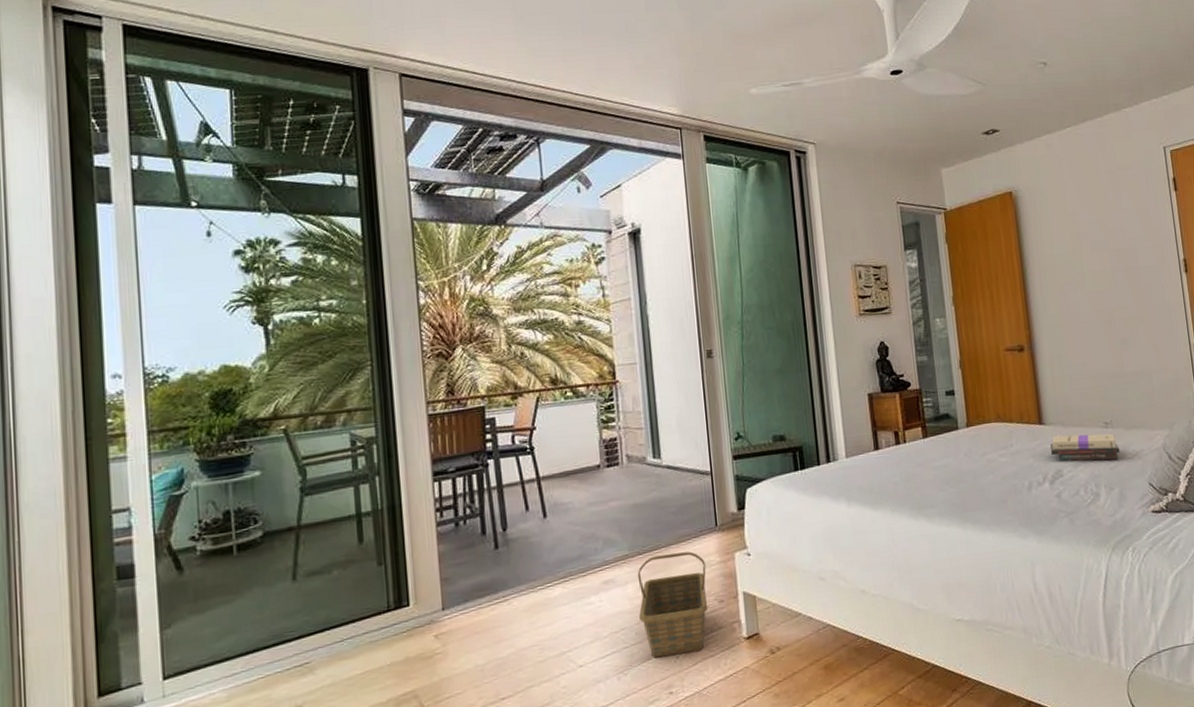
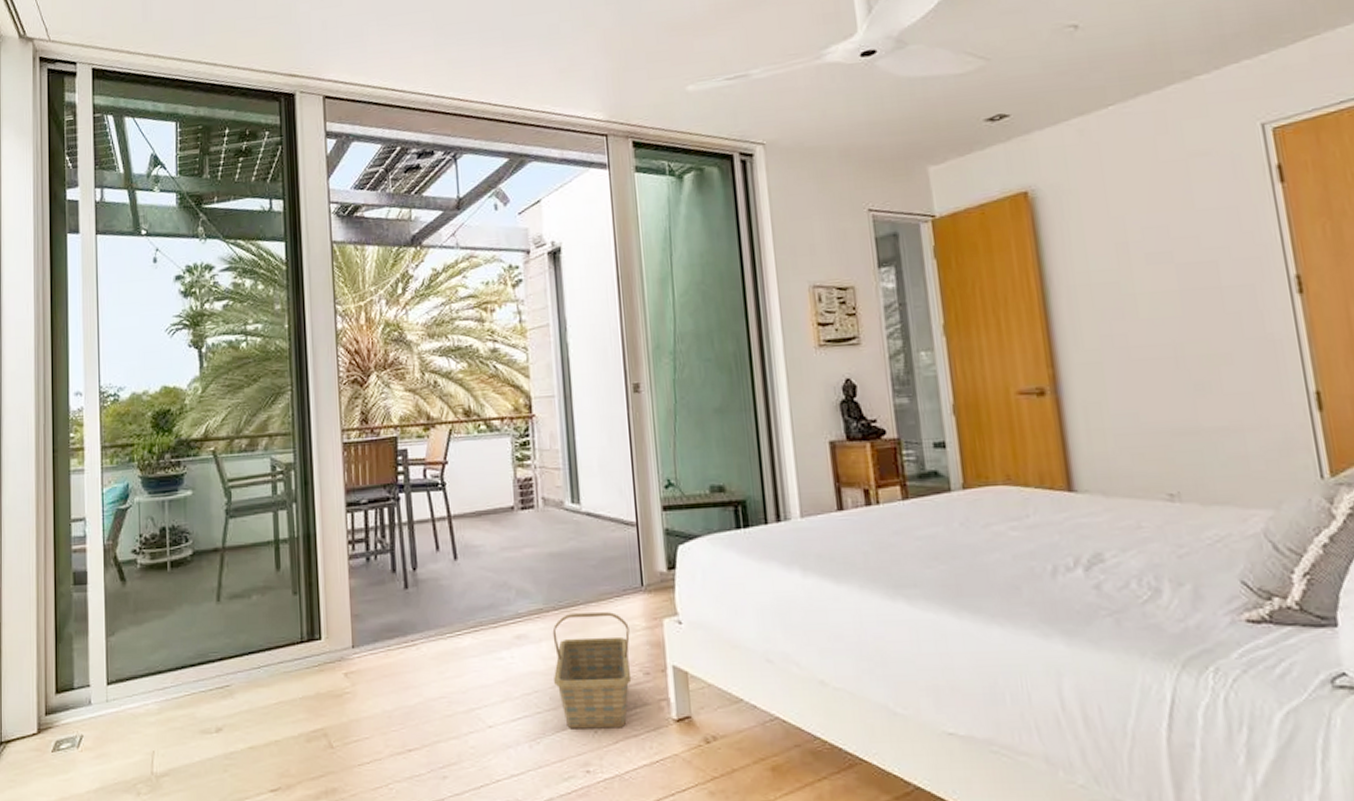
books: present [1050,433,1120,461] -> none [1085,507,1194,545]

